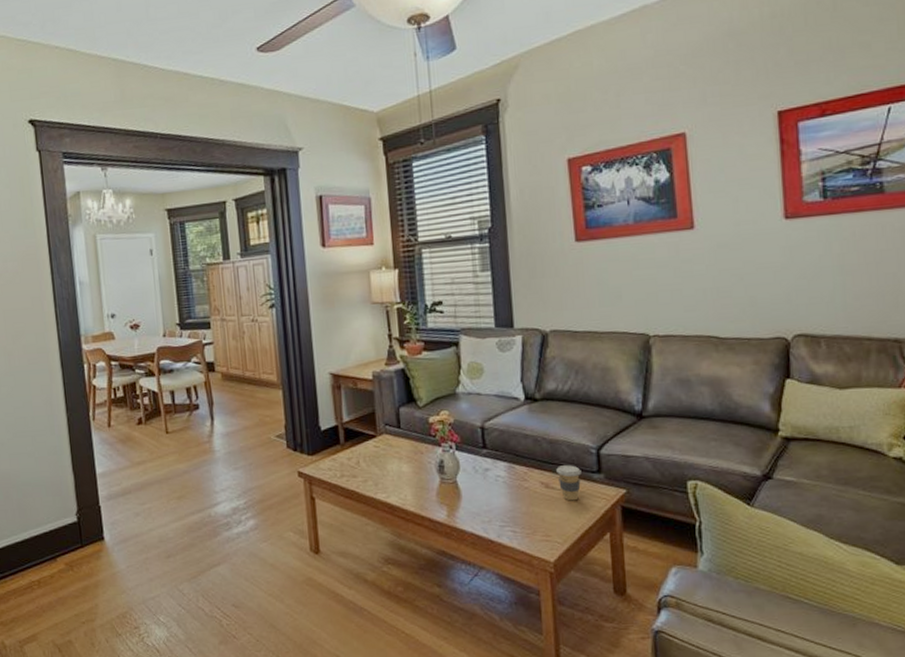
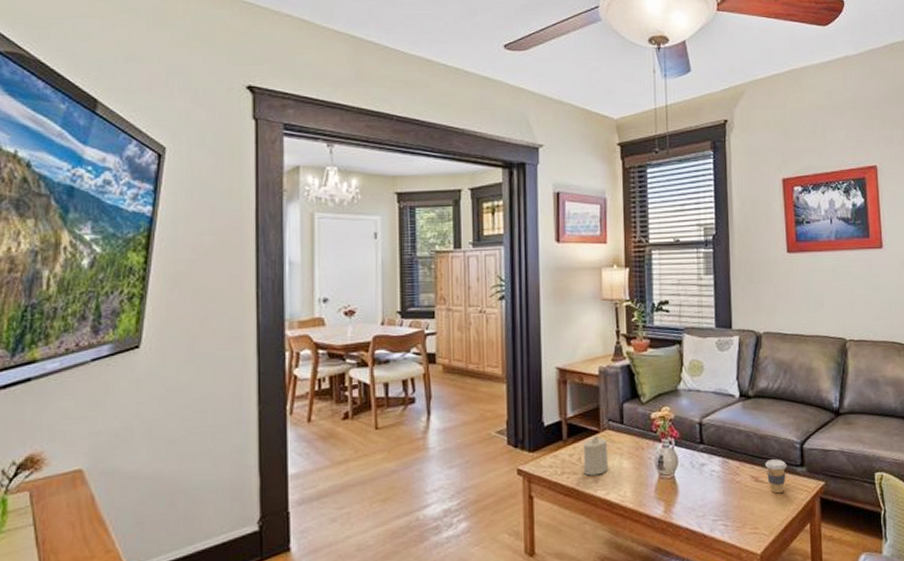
candle: none [361,440,388,479] -> present [583,435,609,476]

